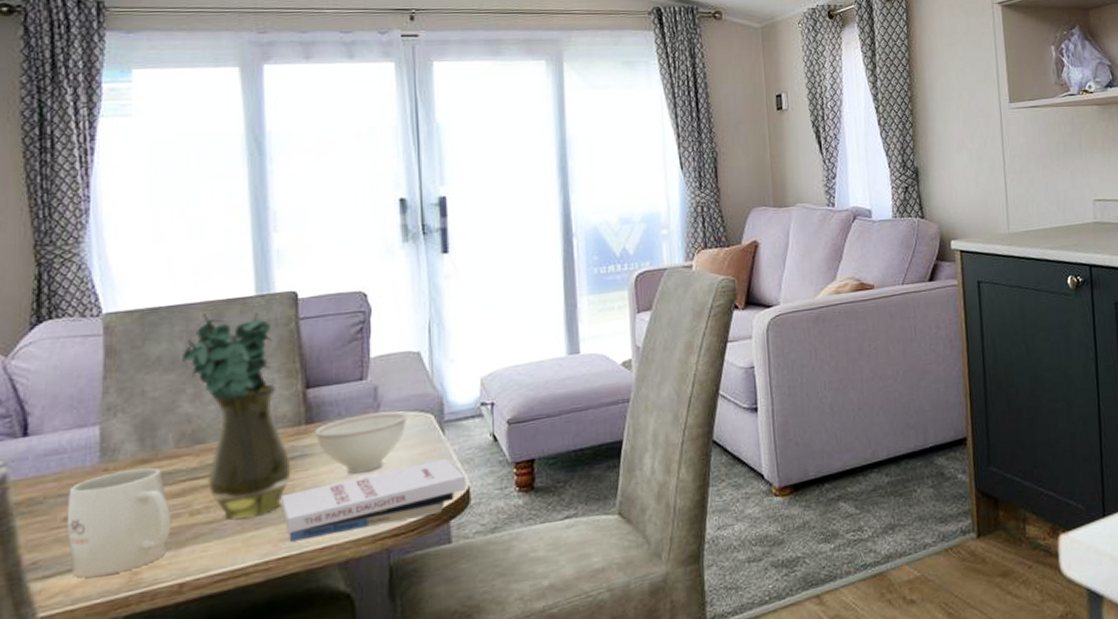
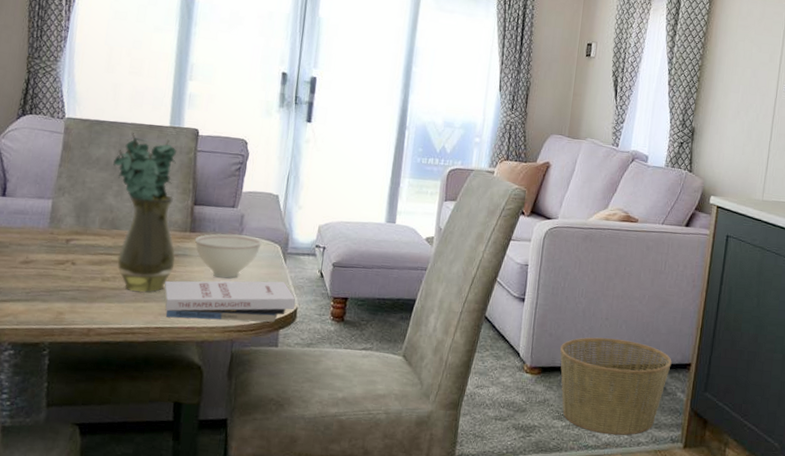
mug: present [66,467,172,578] -> none [20,236,90,310]
basket: none [811,427,945,547] -> present [560,337,672,436]

